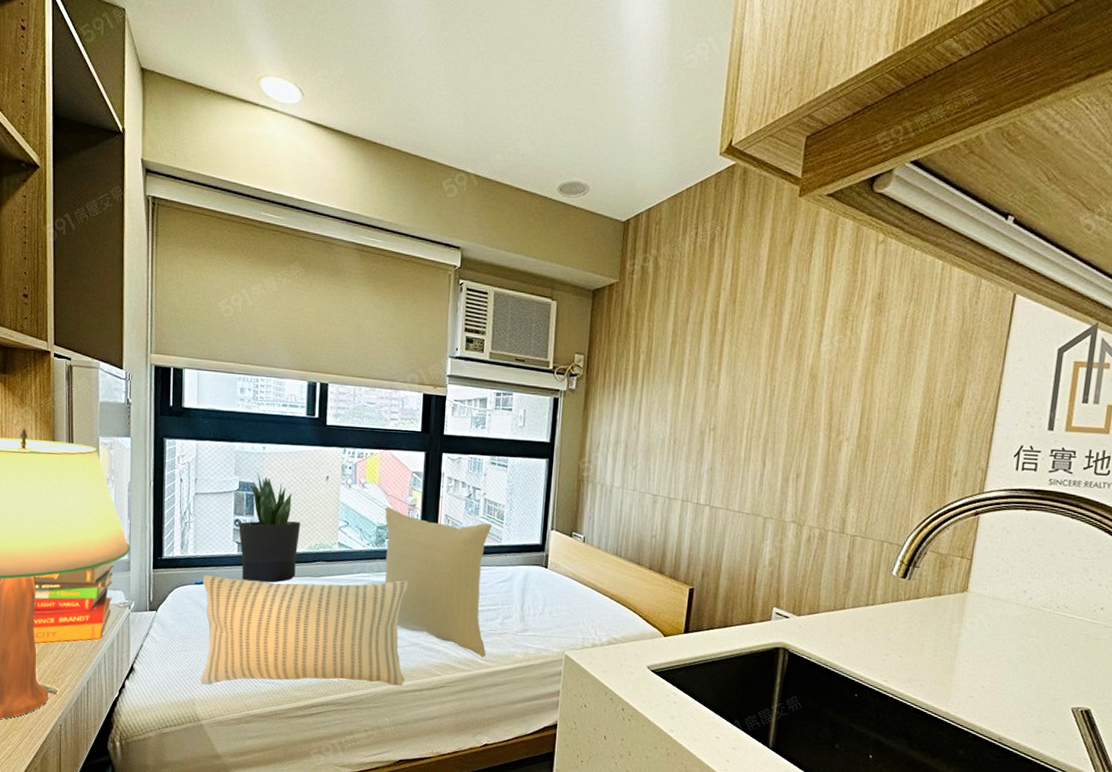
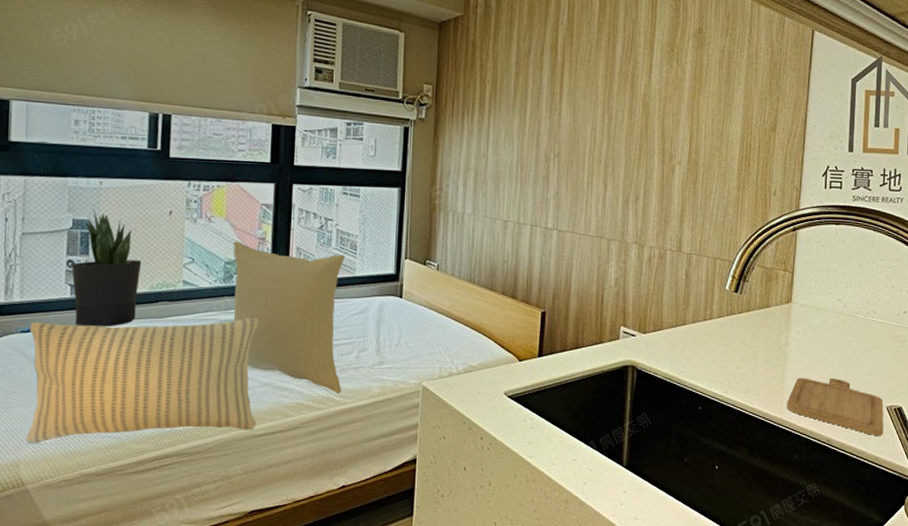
chopping board: none [954,671,1068,738] -> present [787,377,884,435]

